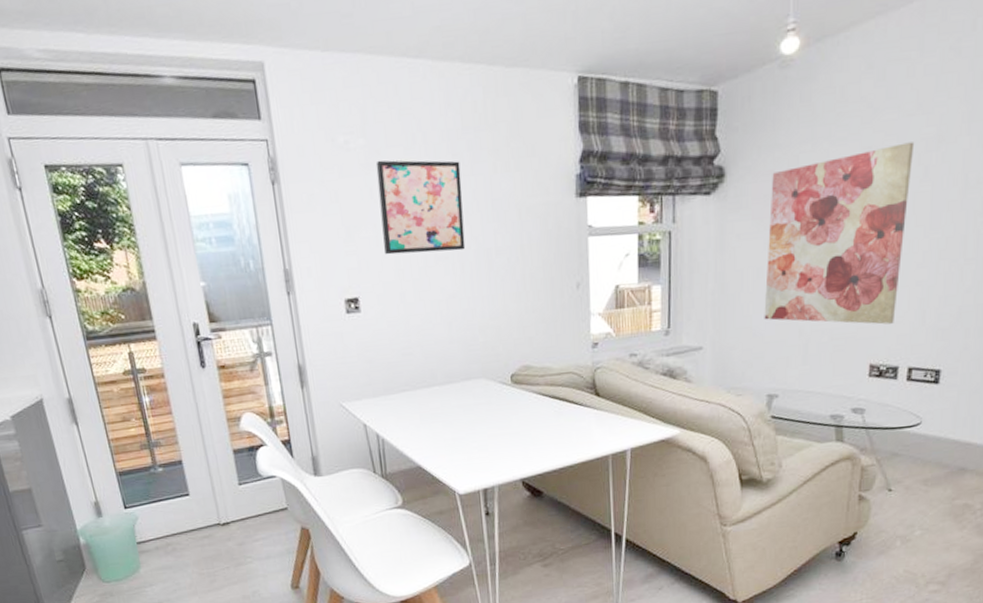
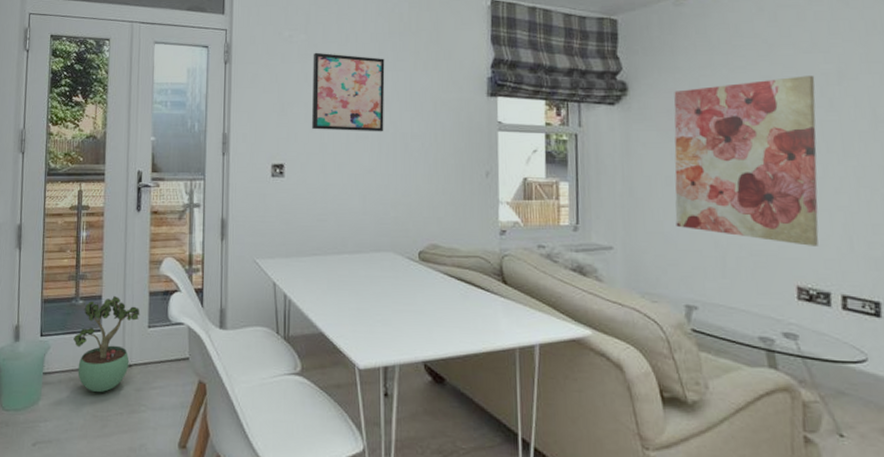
potted plant: none [161,458,228,552] -> present [73,295,140,392]

